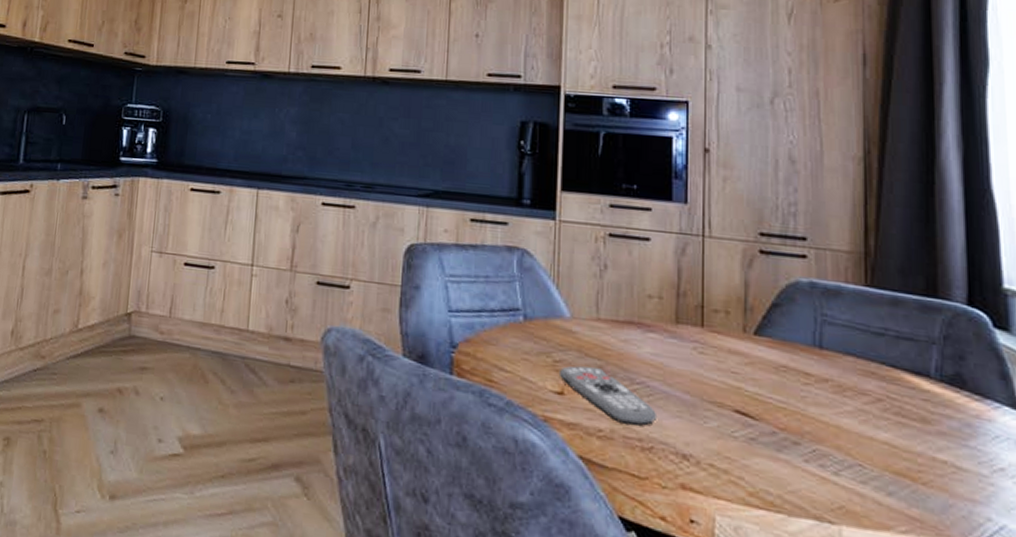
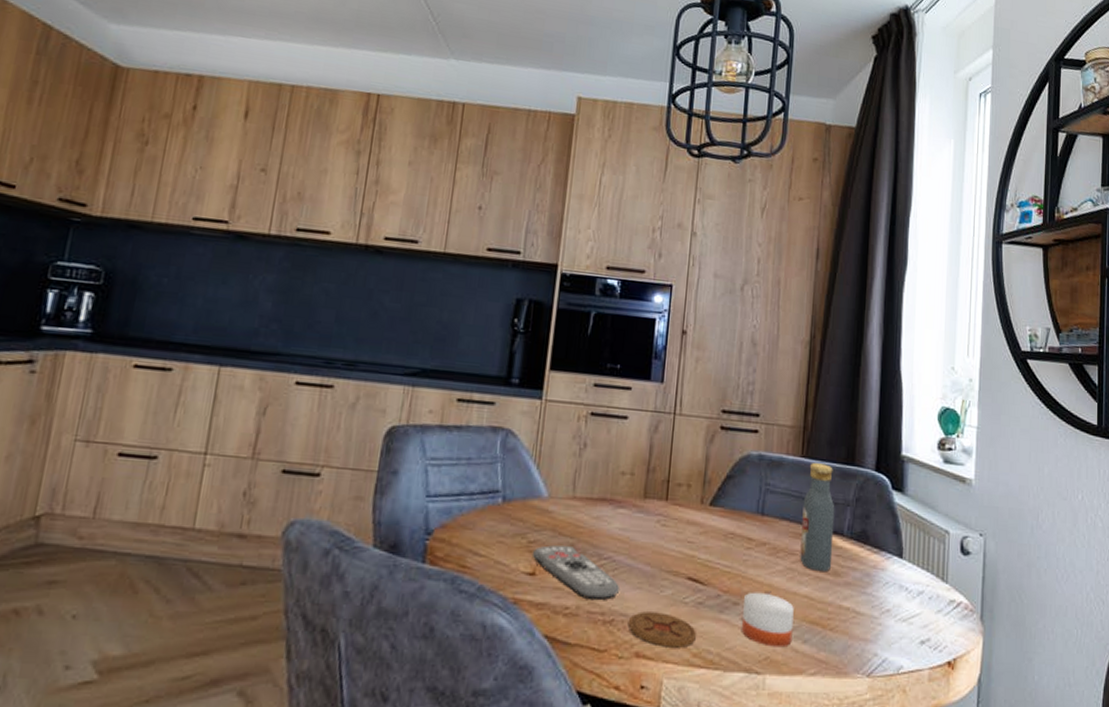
coaster: none [669,441,750,485] -> present [628,611,696,648]
candle: none [806,432,873,498] -> present [742,591,794,648]
vodka: none [872,293,918,418] -> present [800,463,835,572]

